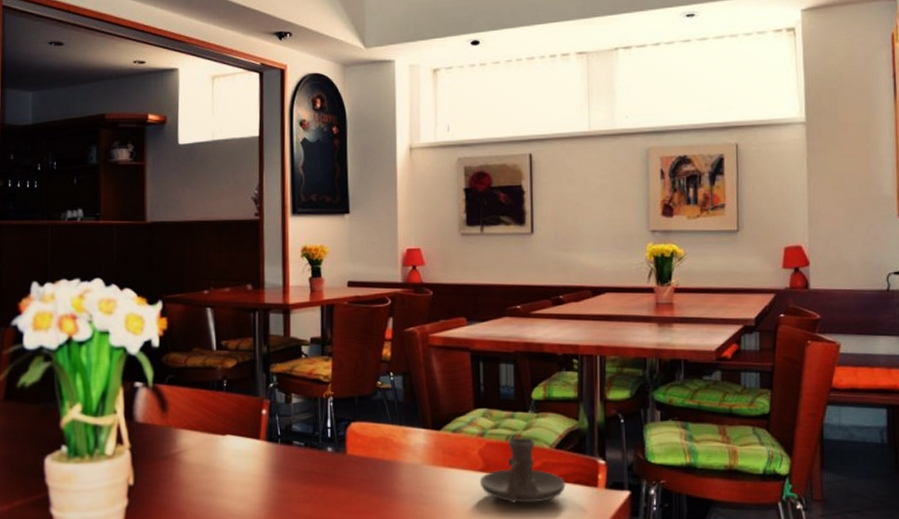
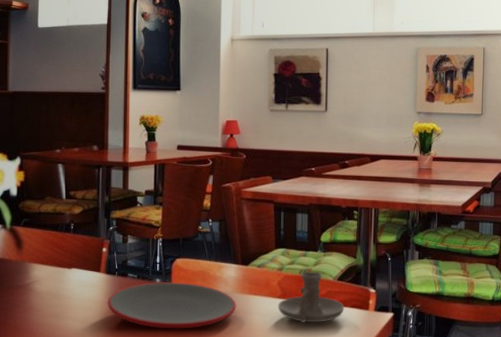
plate: none [270,450,428,510] -> present [108,281,237,329]

